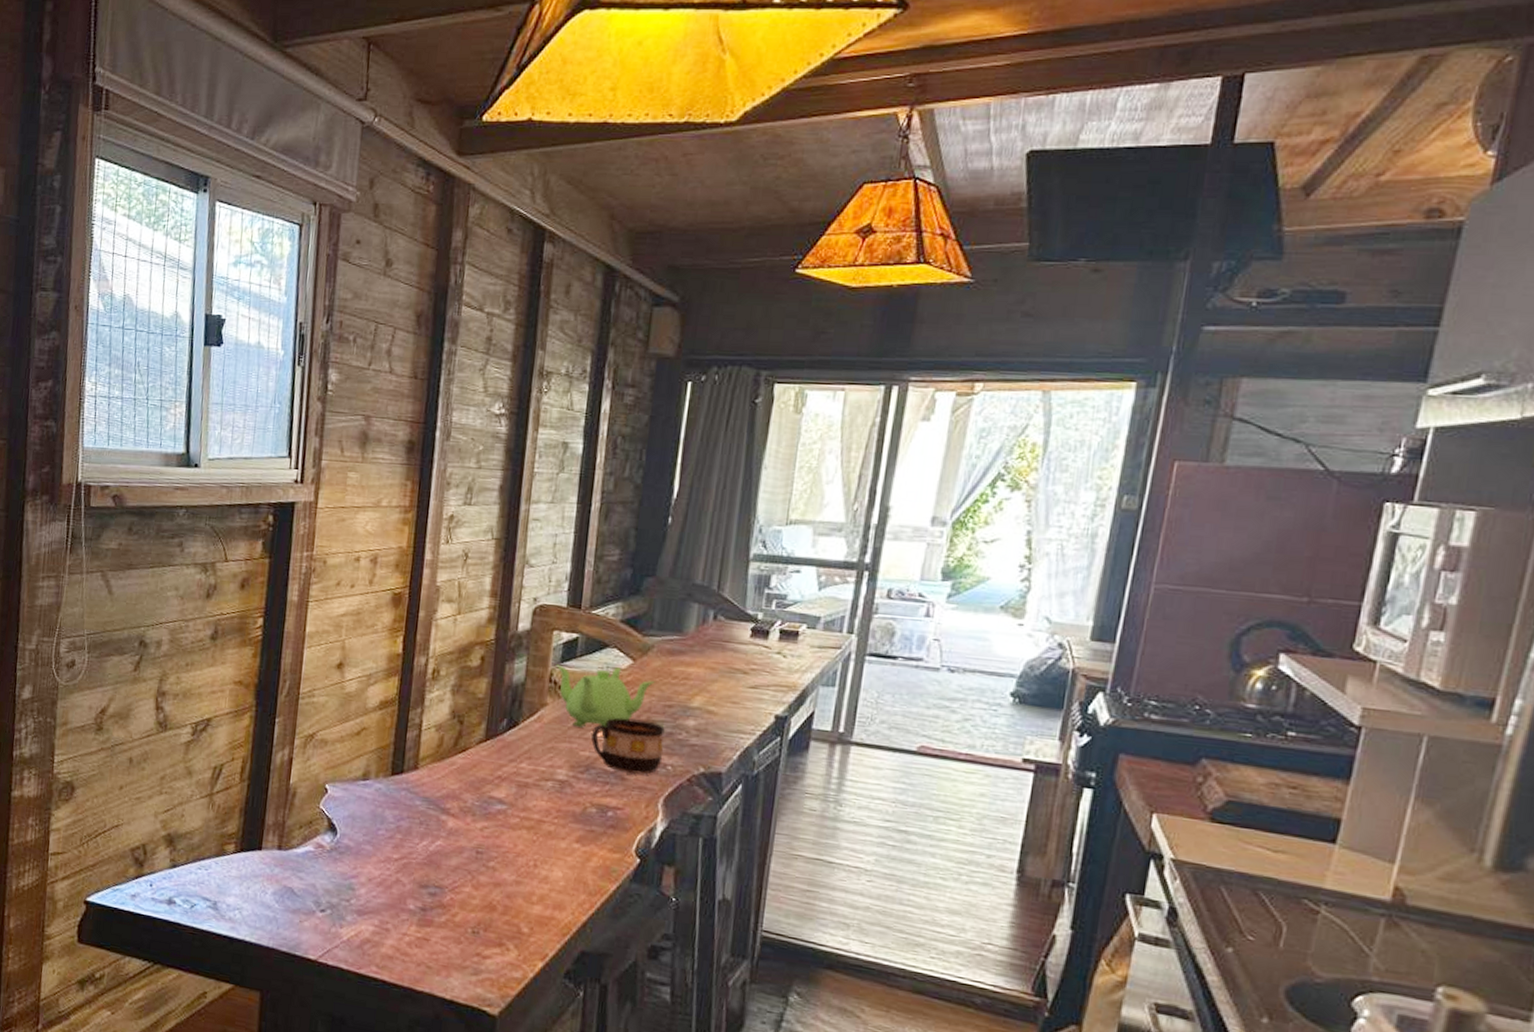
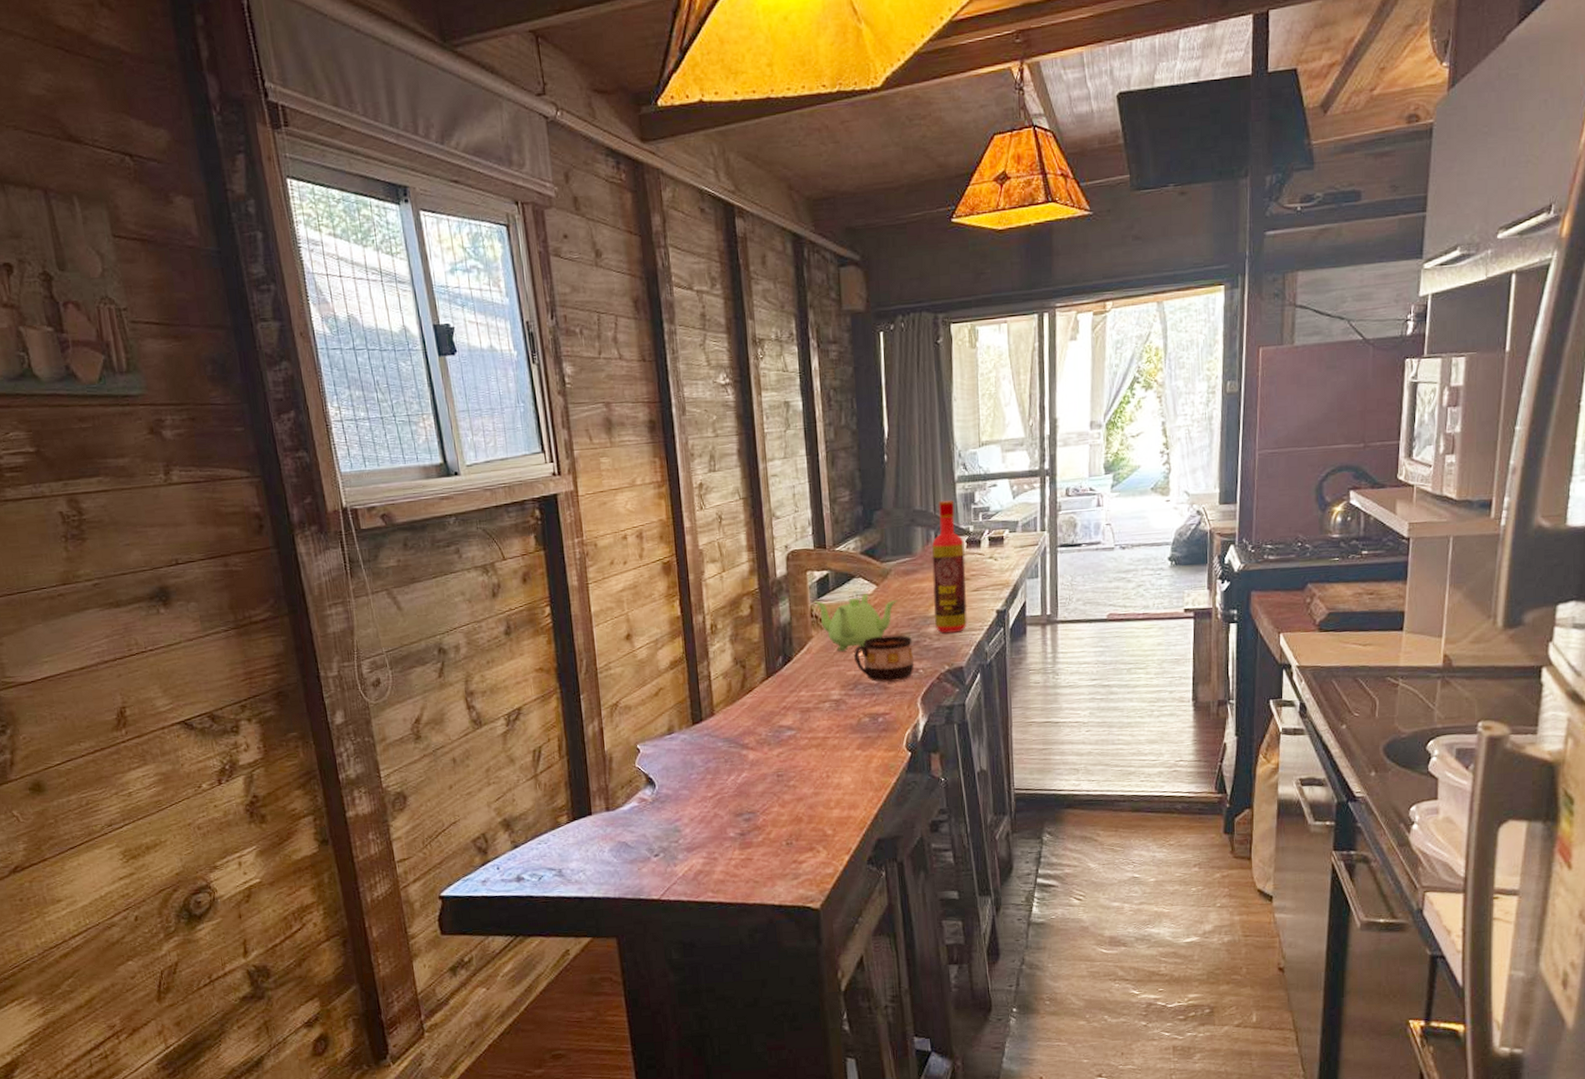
bottle: none [696,578,749,732] -> present [931,500,967,633]

